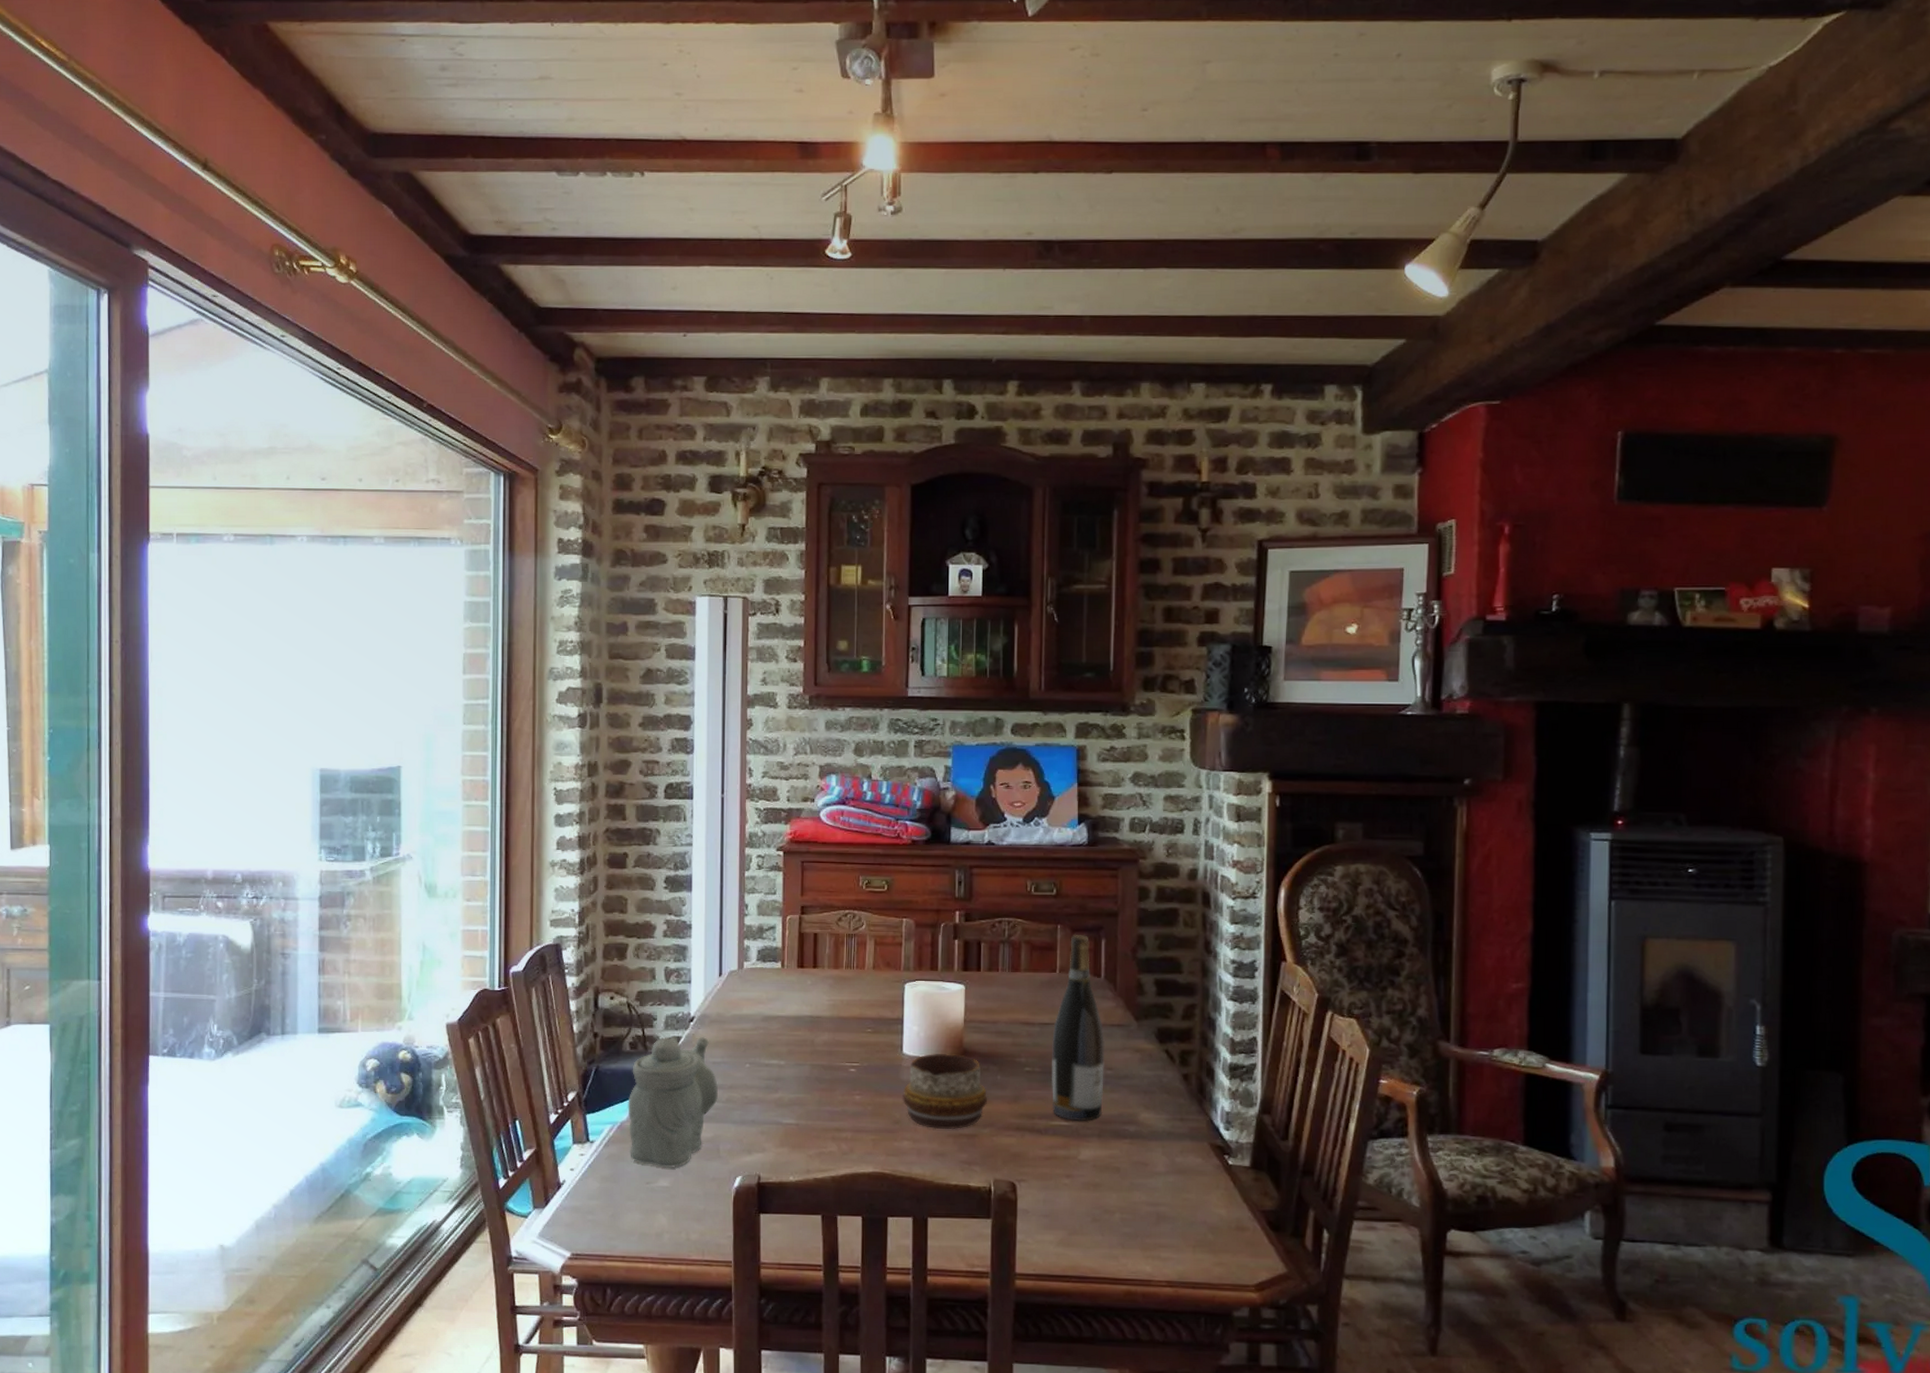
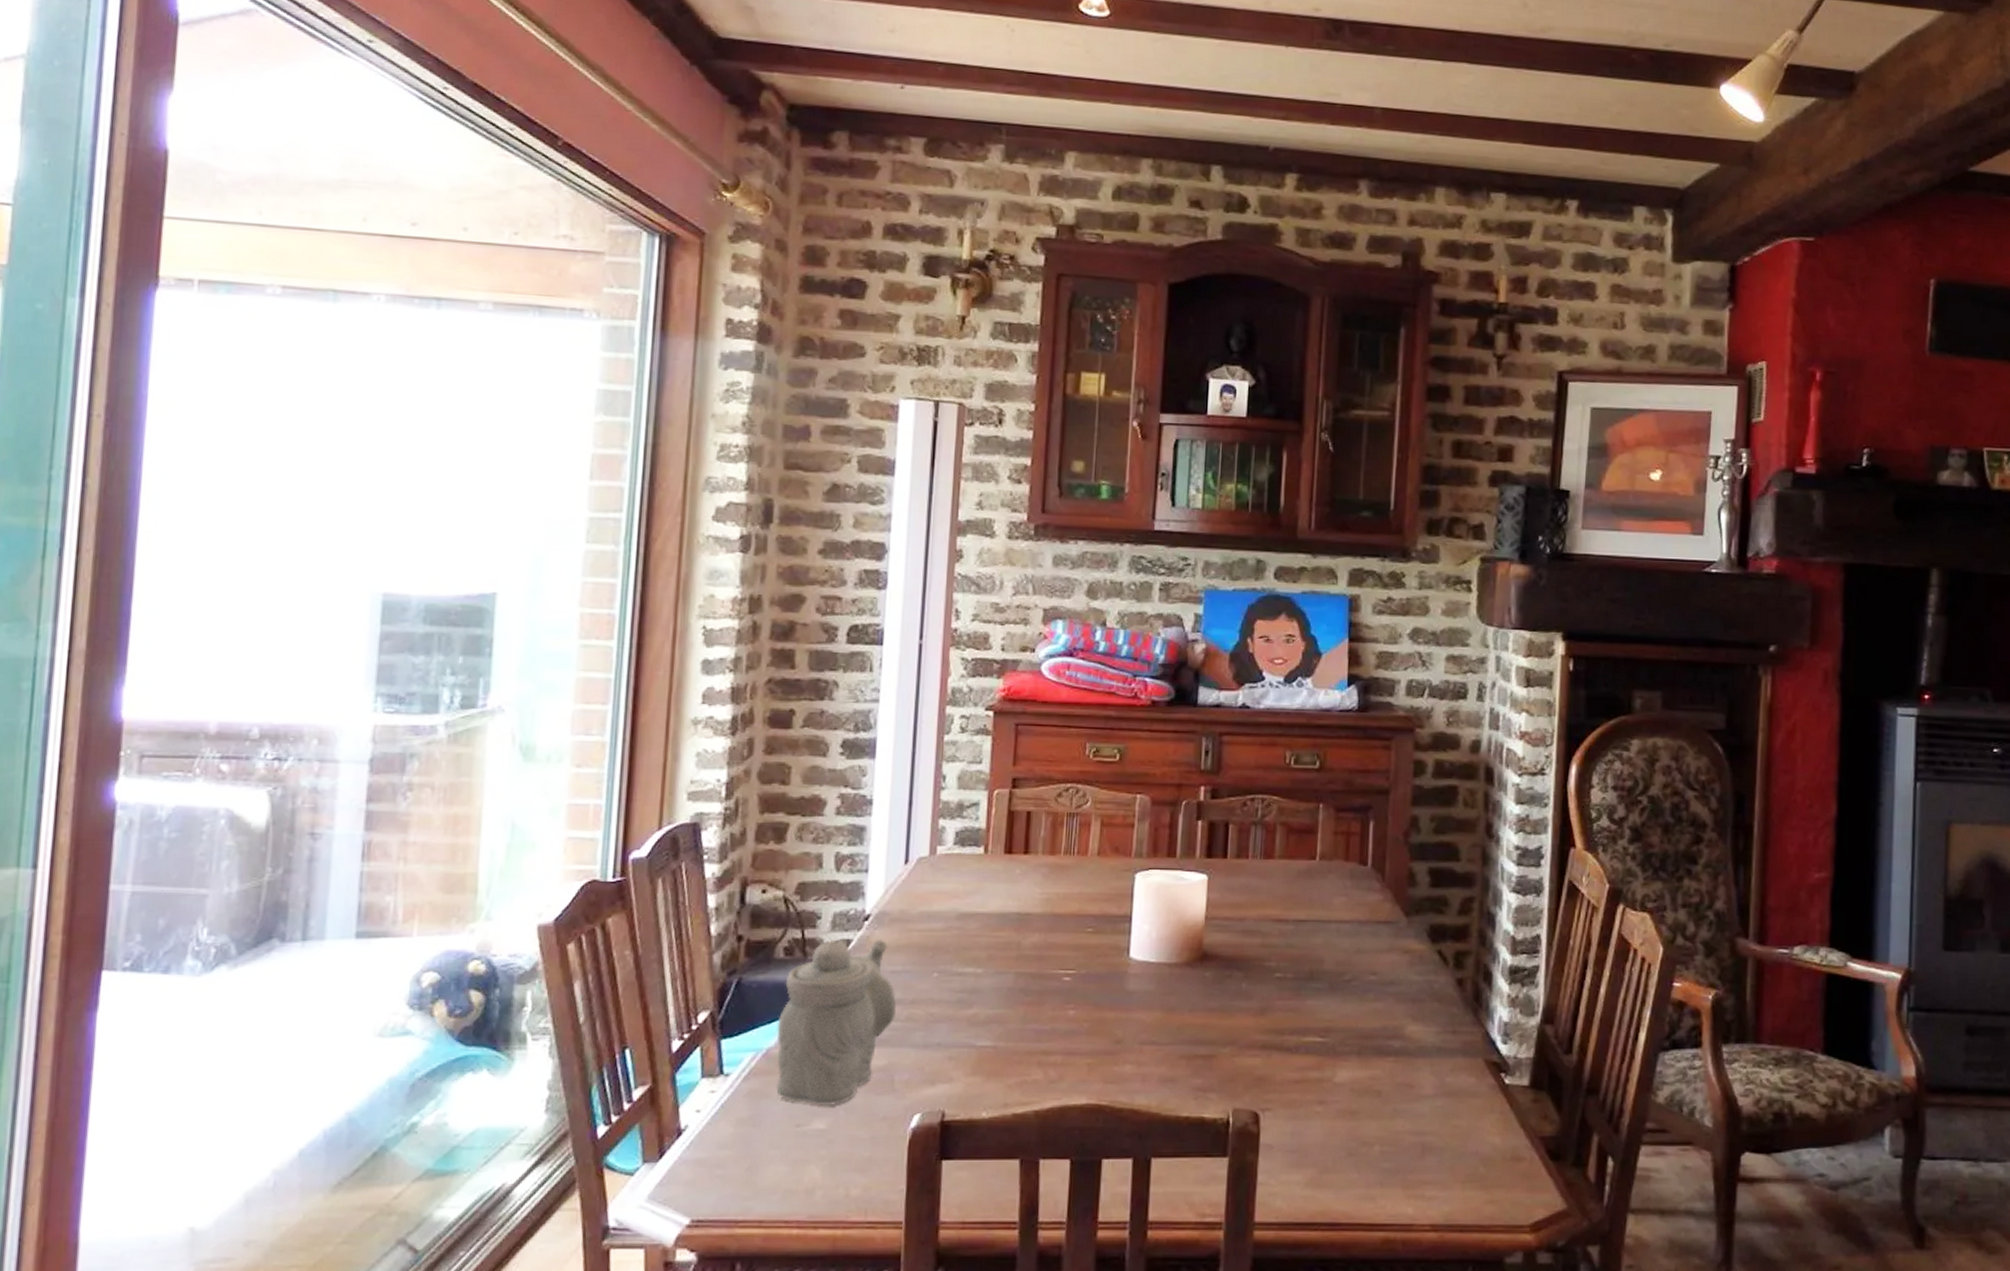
decorative bowl: present [903,1054,987,1130] -> none [1127,958,1229,1050]
wine bottle: present [1052,934,1105,1122] -> none [1305,814,1369,1037]

